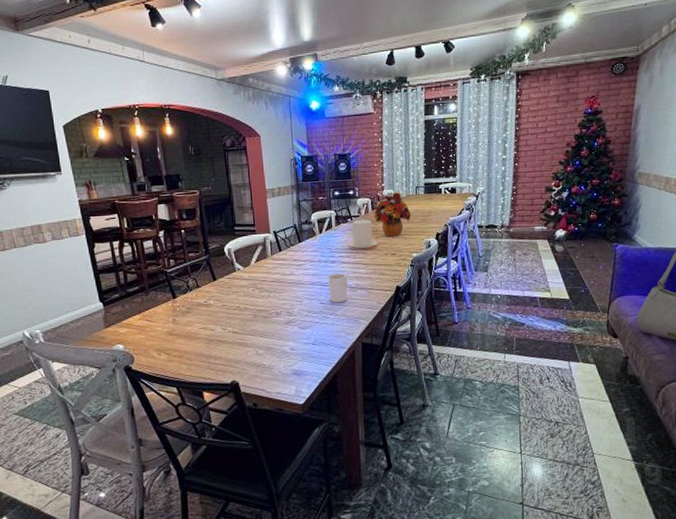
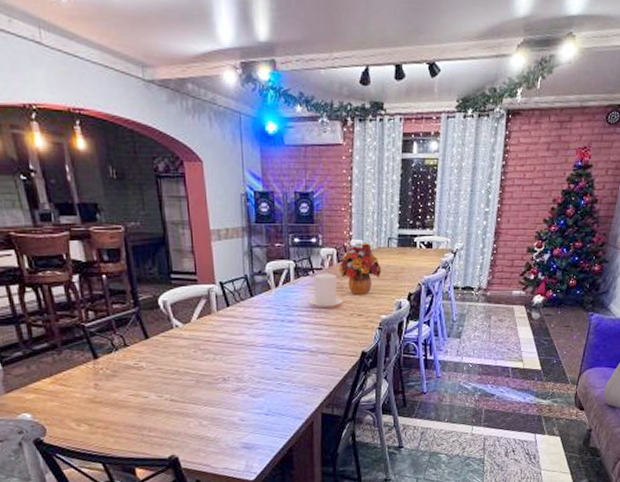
cup: present [328,273,349,303] -> none [284,335,308,369]

